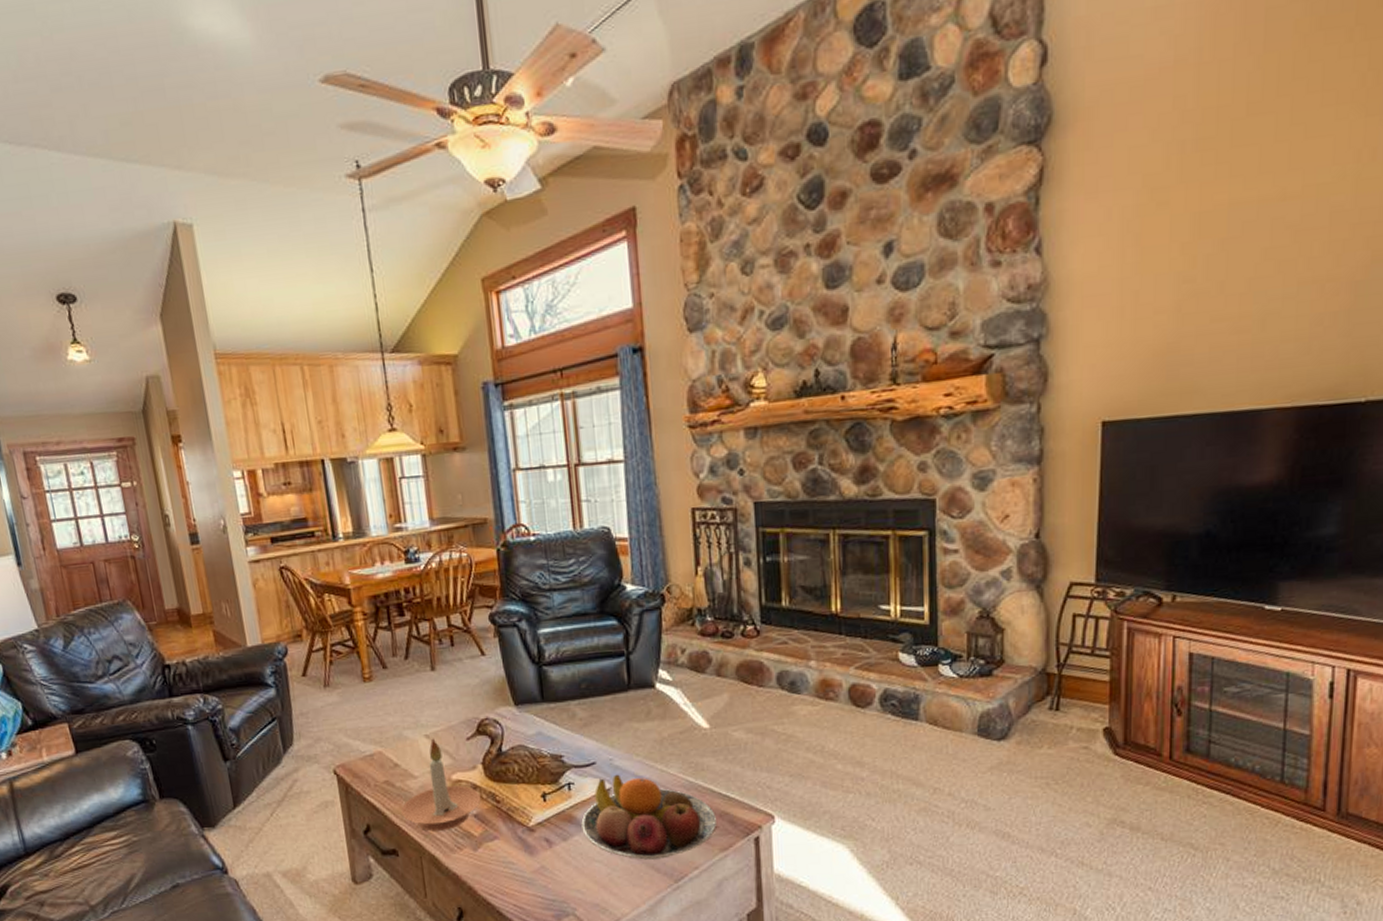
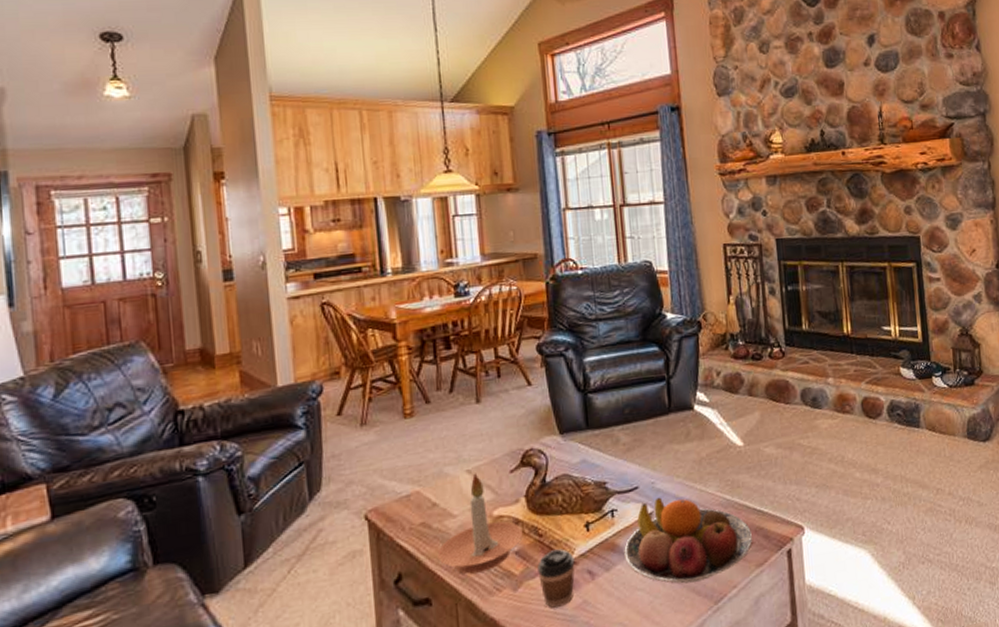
coffee cup: none [496,816,533,870] -> present [537,549,575,608]

